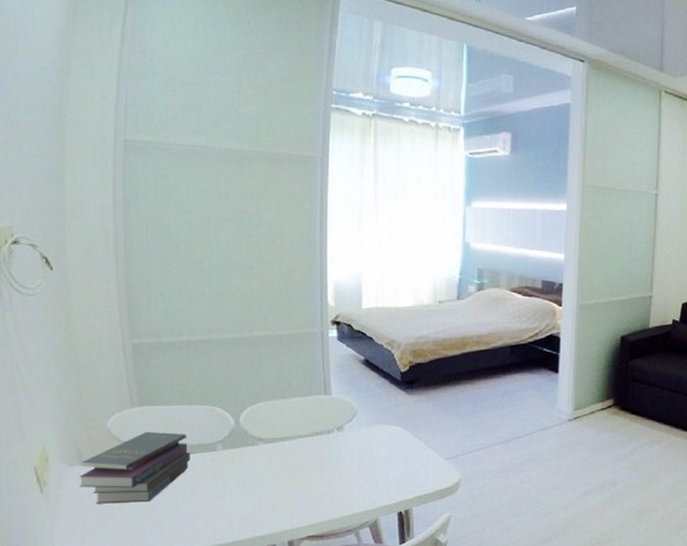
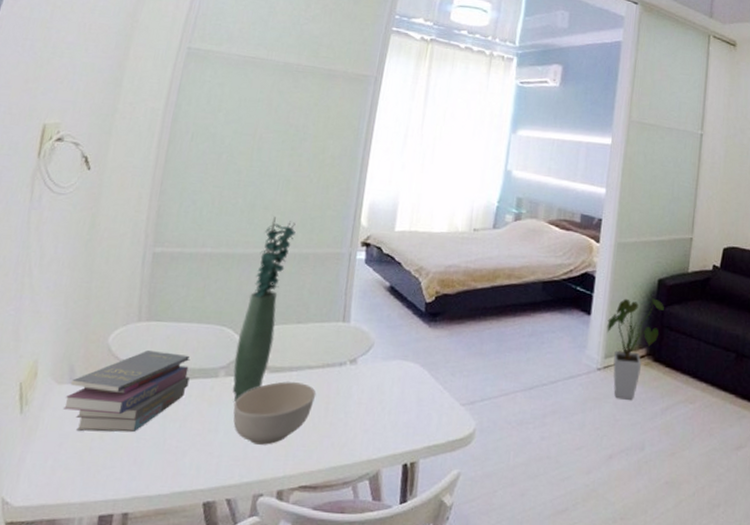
vase: none [228,303,266,470] -> present [232,217,296,401]
bowl: none [235,450,310,505] -> present [233,381,316,445]
house plant: none [574,353,628,445] -> present [606,297,664,400]

